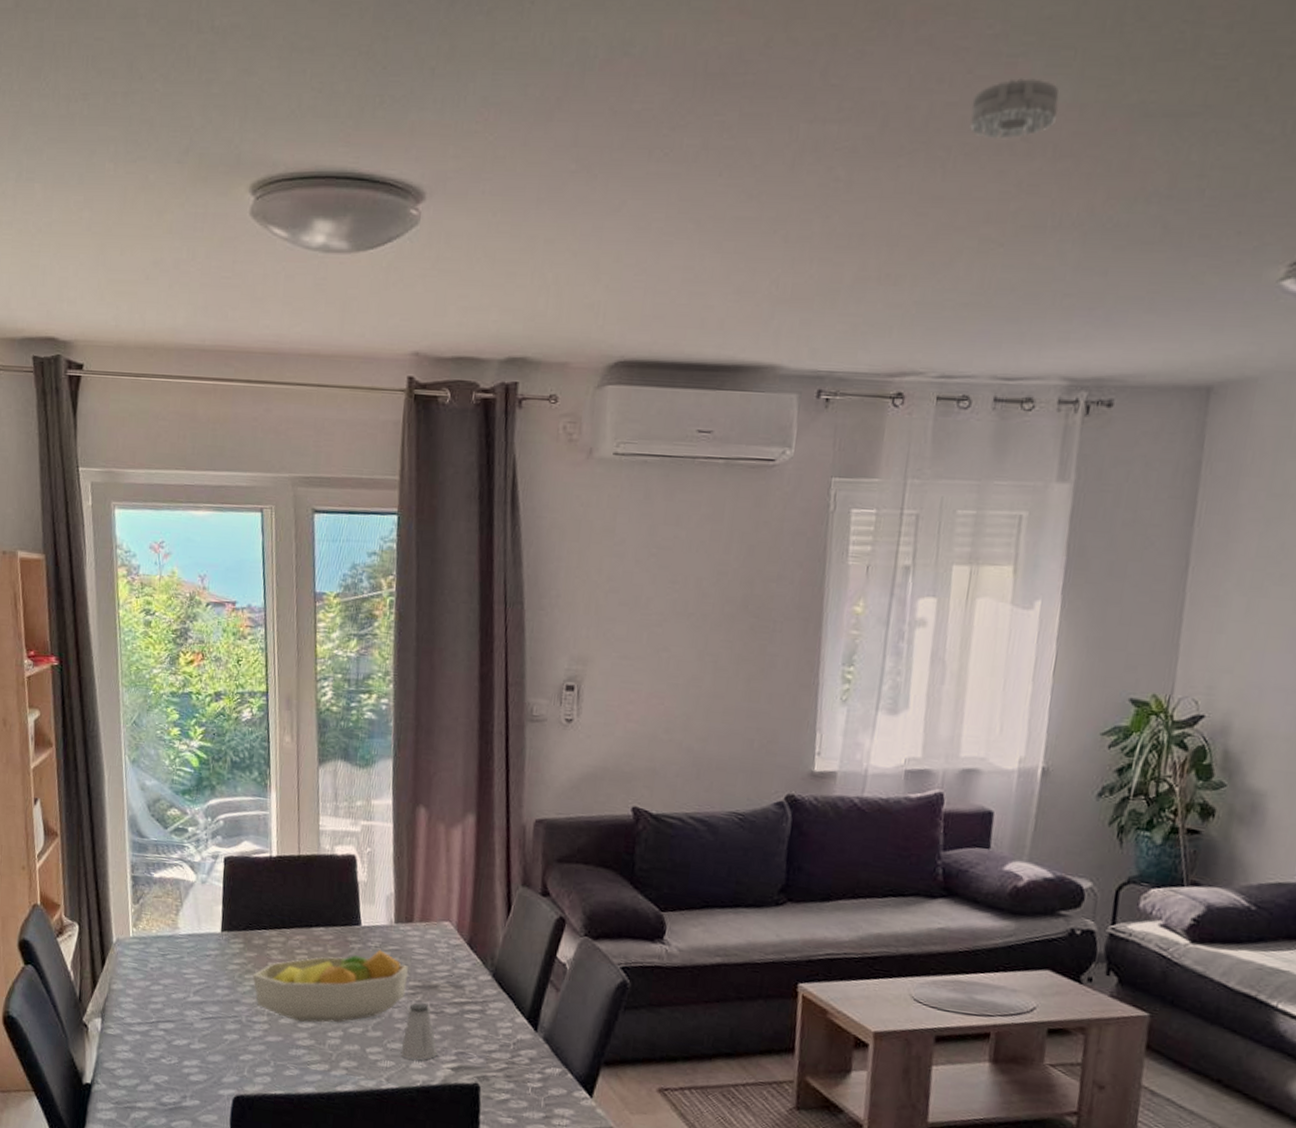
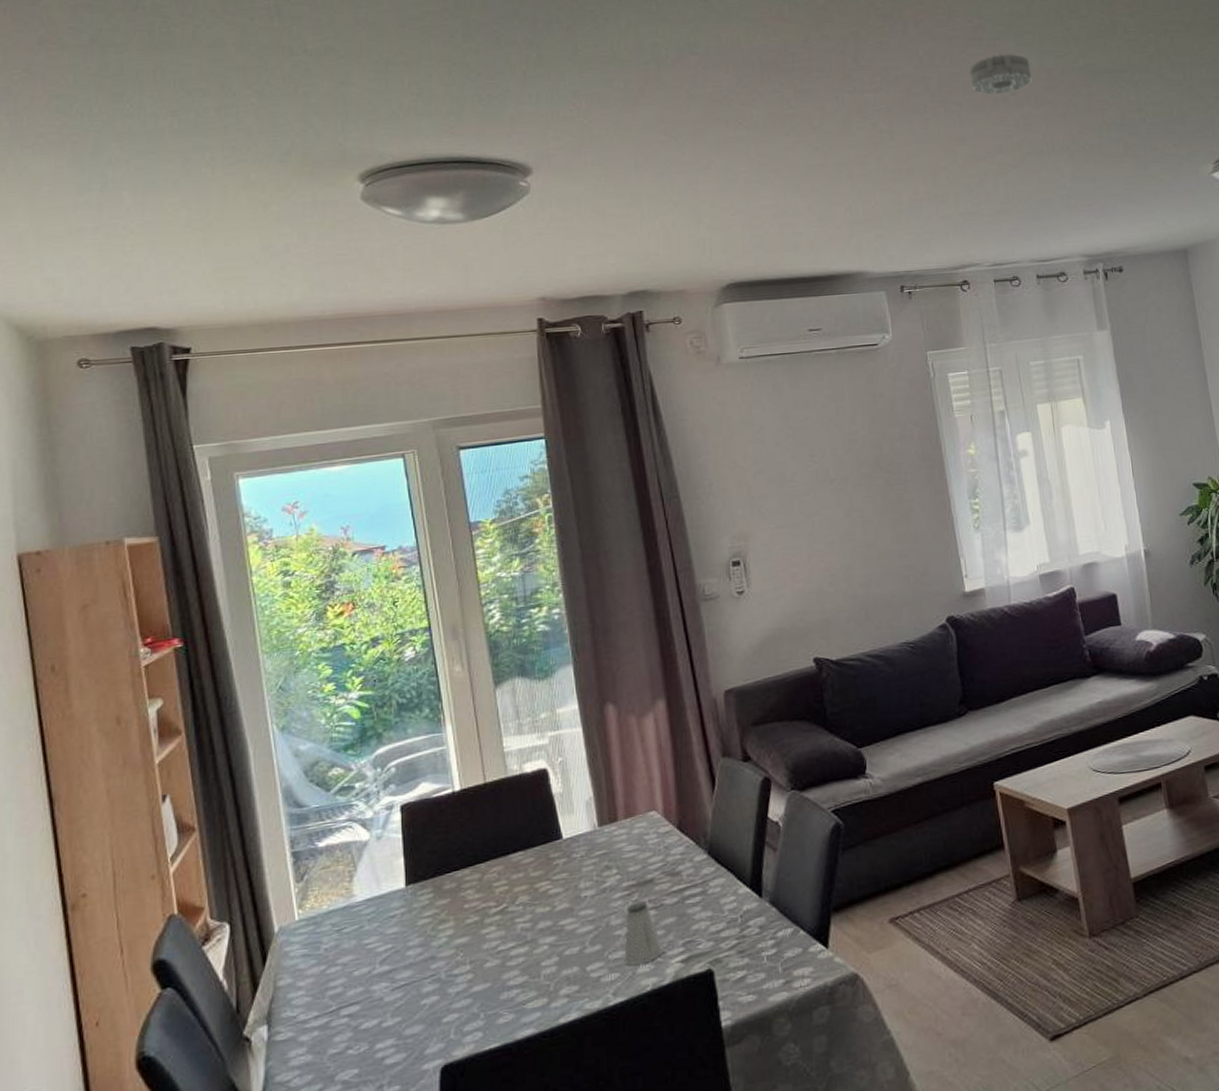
fruit bowl: present [252,949,409,1023] -> none [447,858,621,960]

